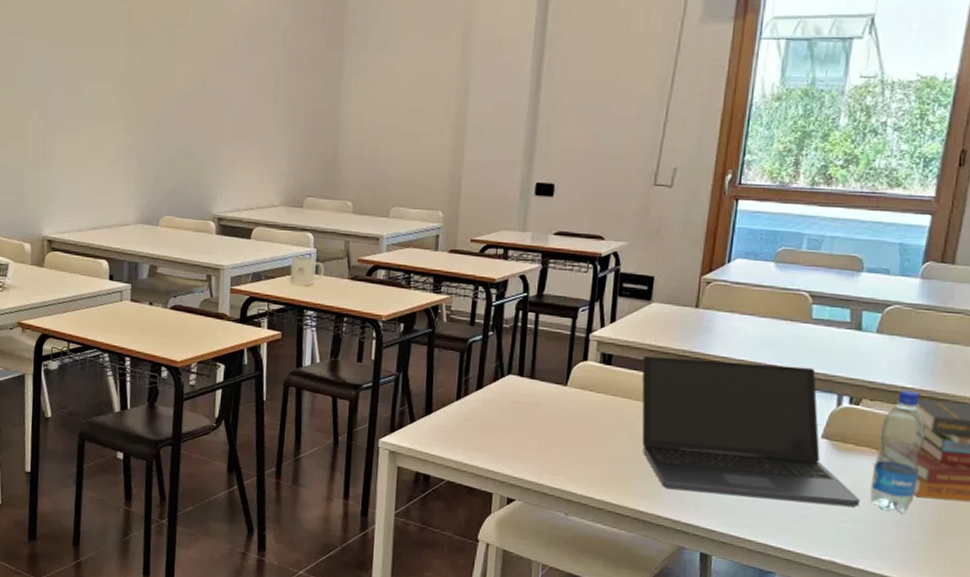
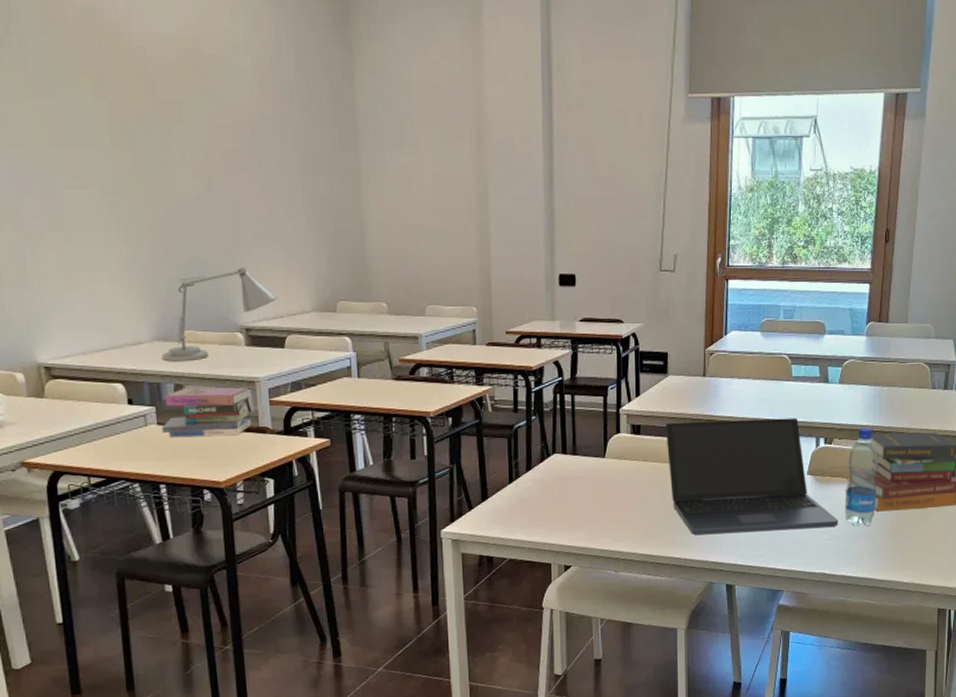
books: none [134,270,214,319] -> present [162,387,252,438]
desk lamp: none [143,159,249,245] -> present [162,267,277,362]
mug: present [289,256,325,287] -> none [330,360,367,391]

